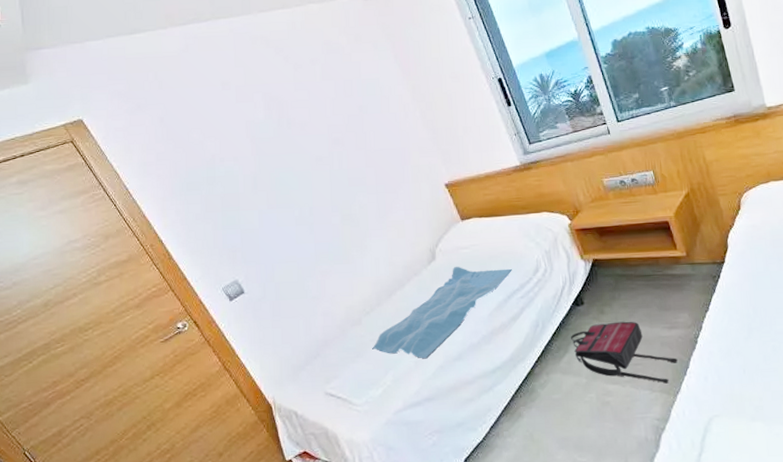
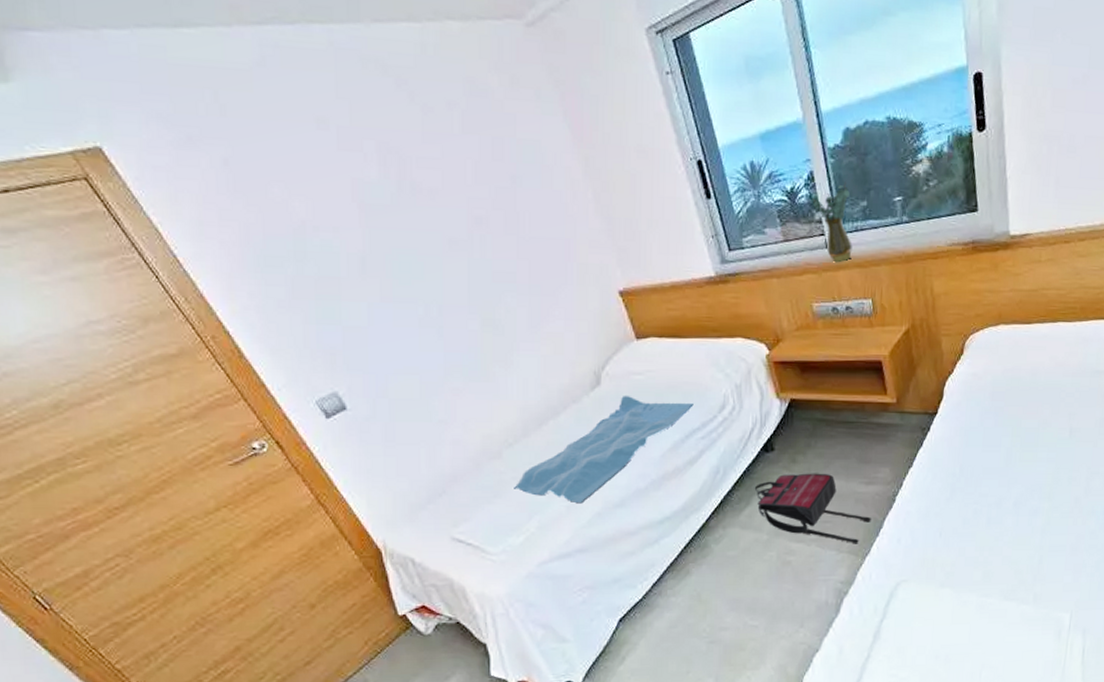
vase: none [593,81,631,145] -> present [812,182,852,263]

